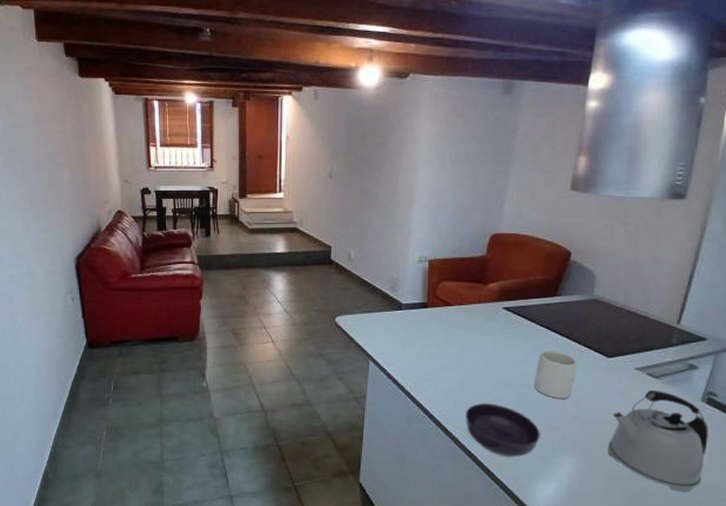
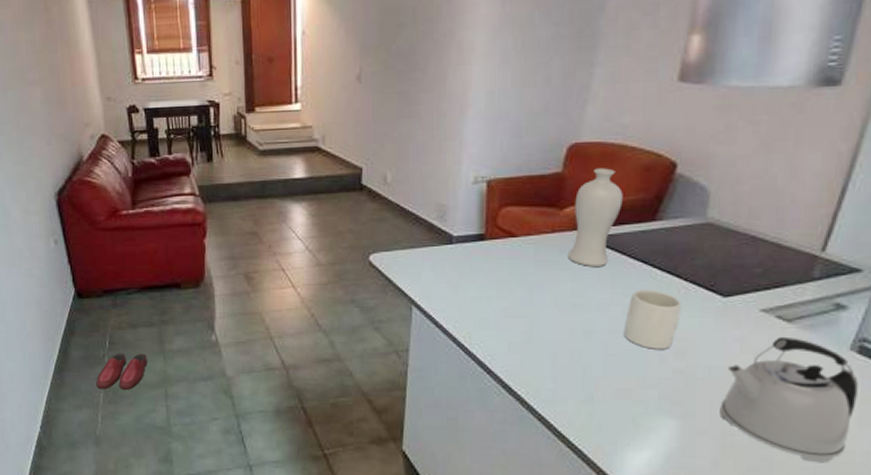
slippers: none [100,396,146,429] -> present [96,353,148,390]
bowl: present [465,403,540,457] -> none [533,356,631,420]
vase: none [490,254,532,332] -> present [567,168,623,268]

